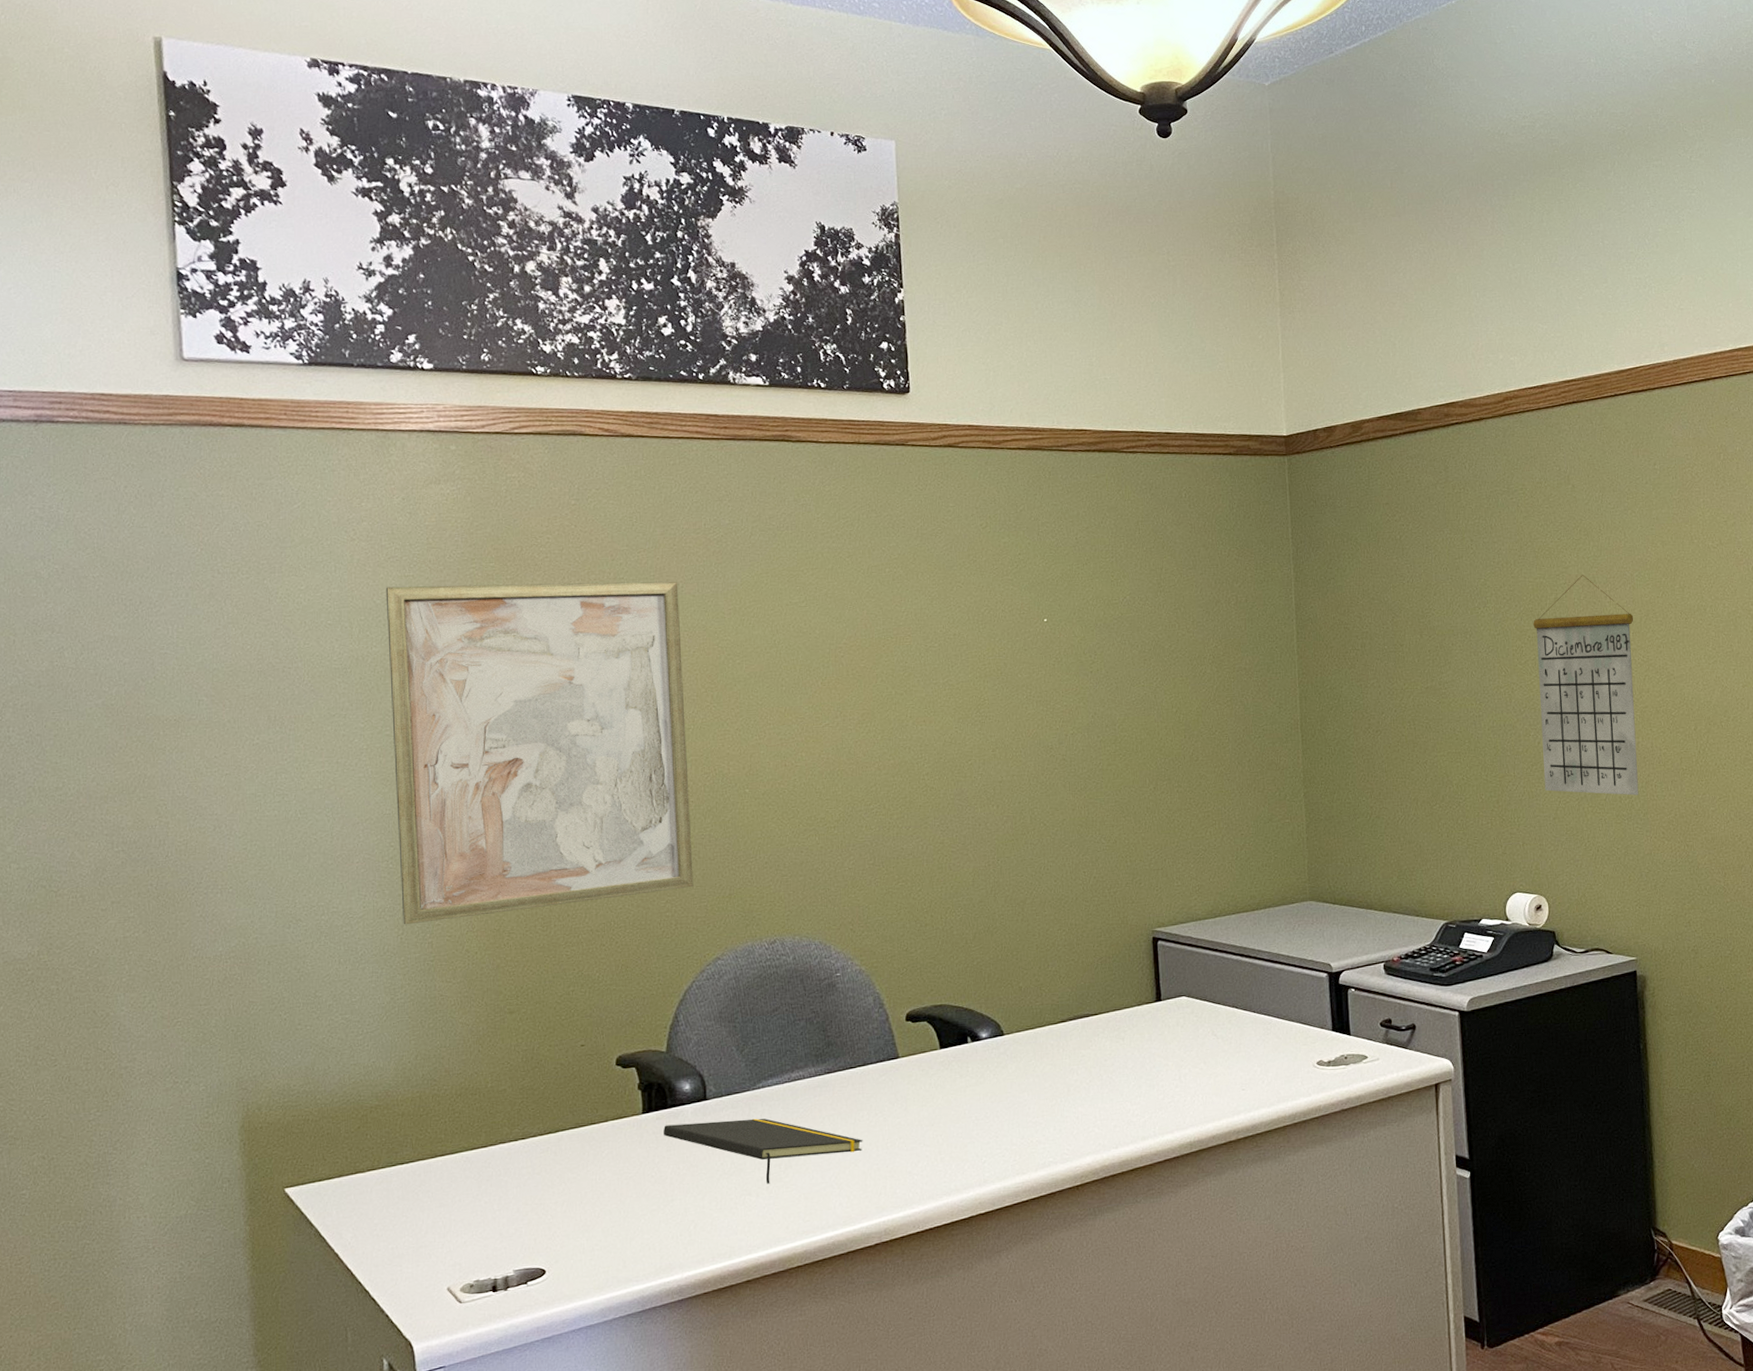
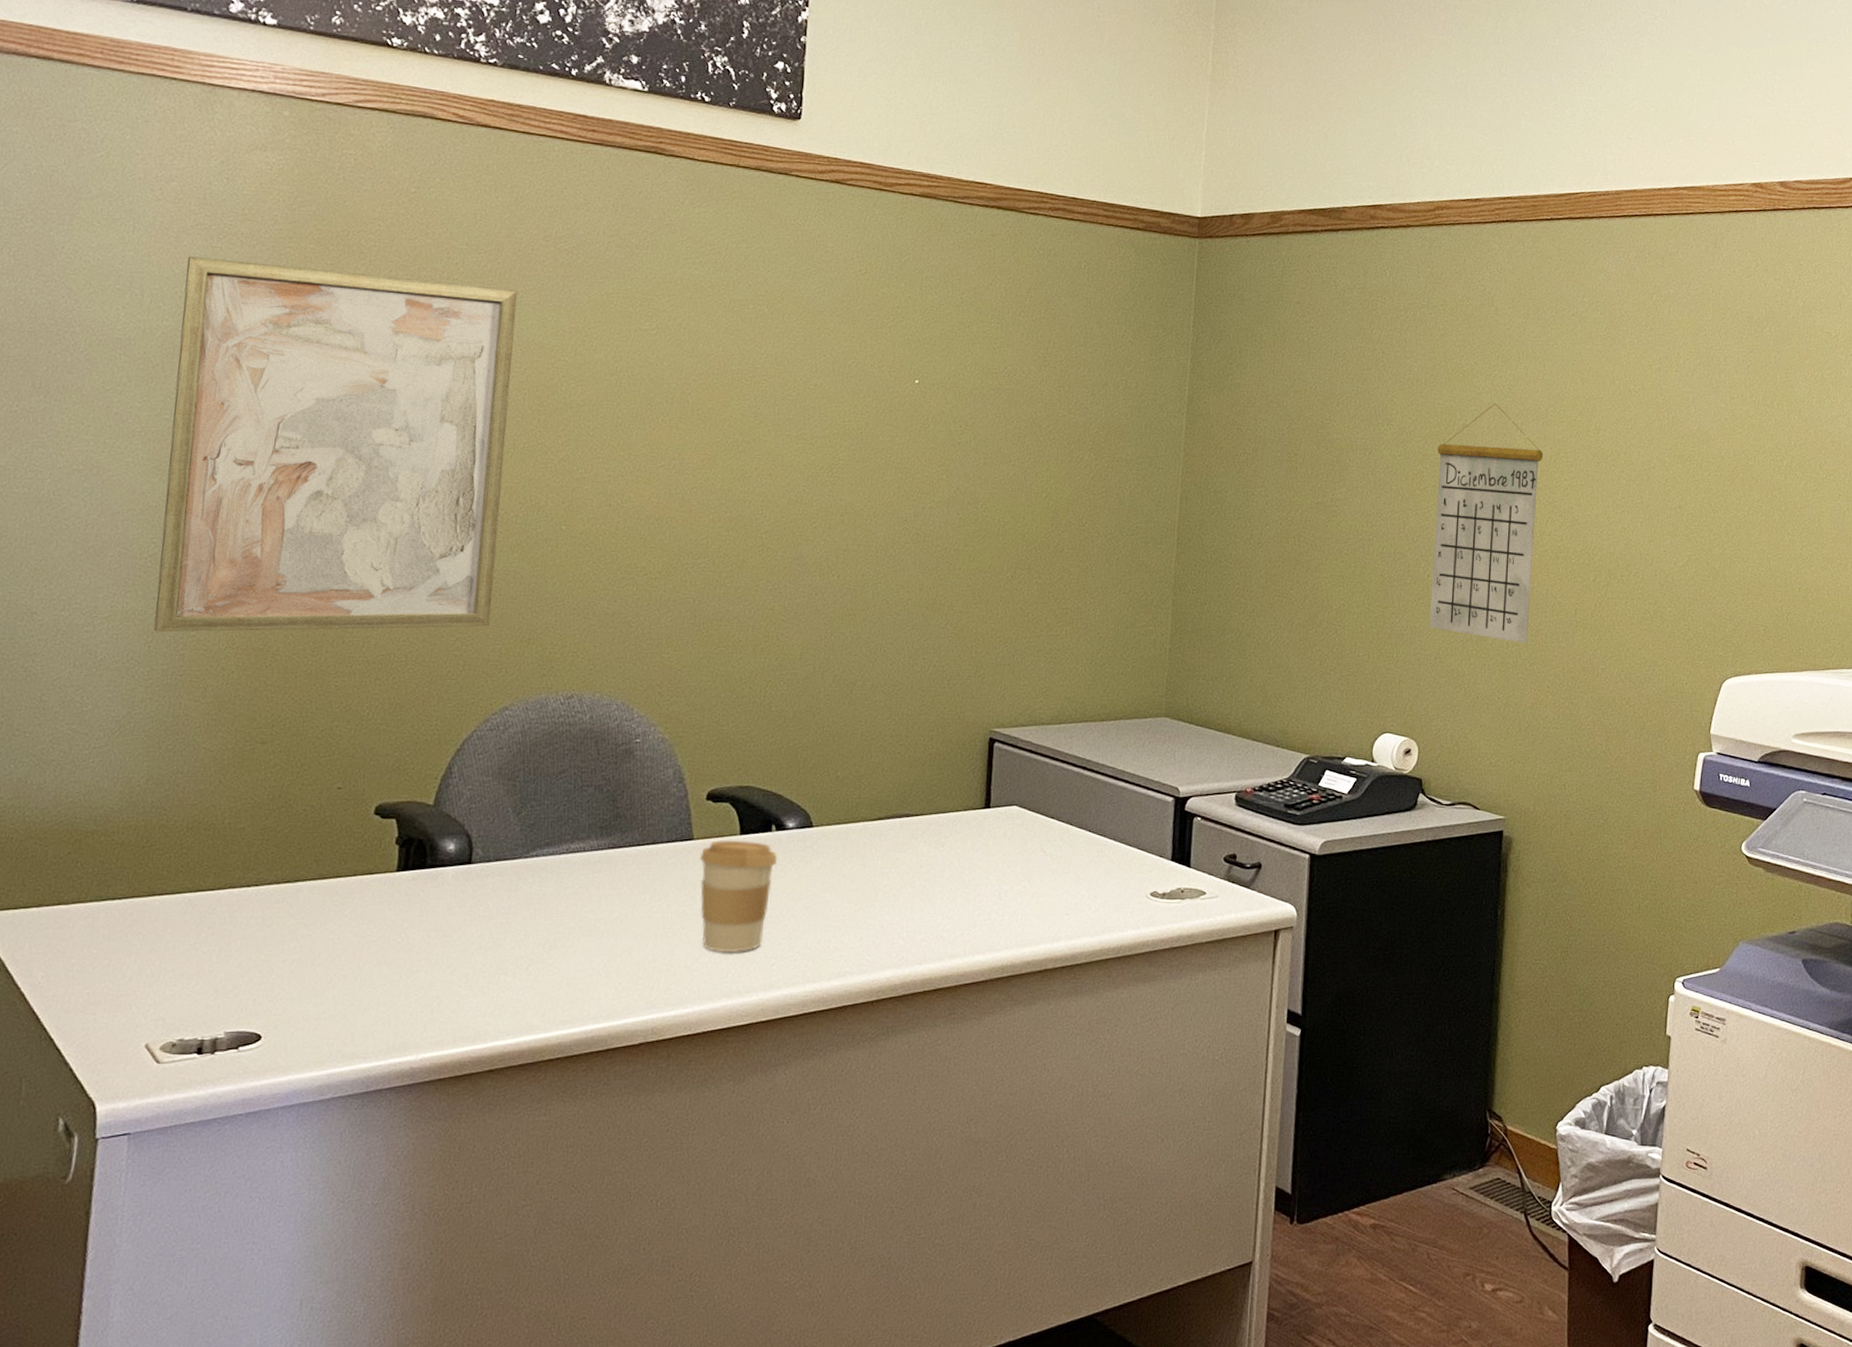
notepad: present [663,1118,863,1184] -> none [417,887,641,965]
coffee cup: none [906,1053,977,1157] -> present [699,840,778,953]

